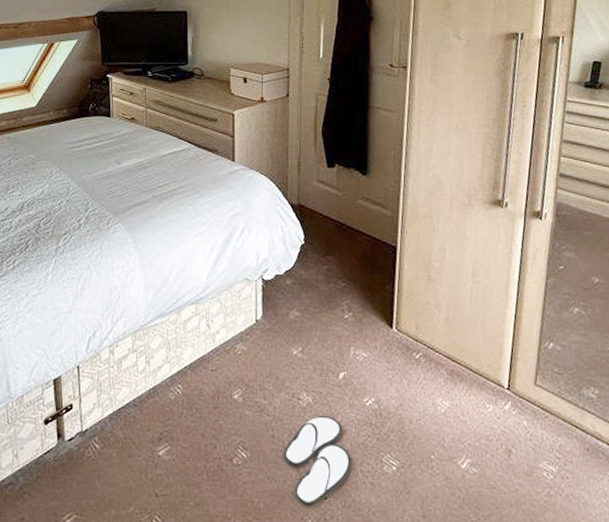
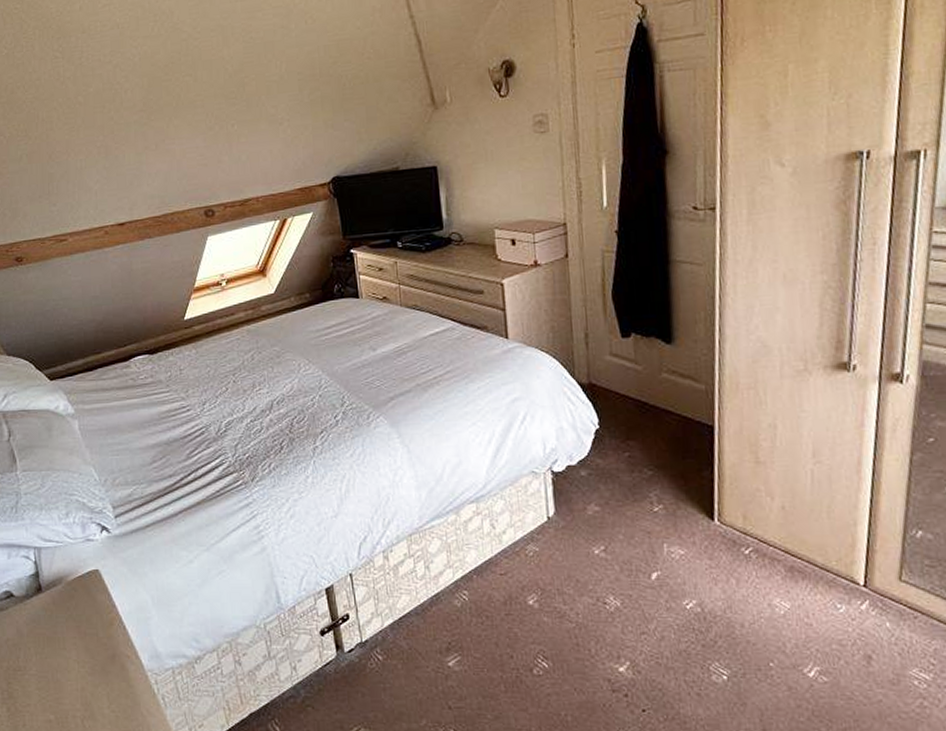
slippers: present [284,416,351,507] -> none [591,621,673,720]

